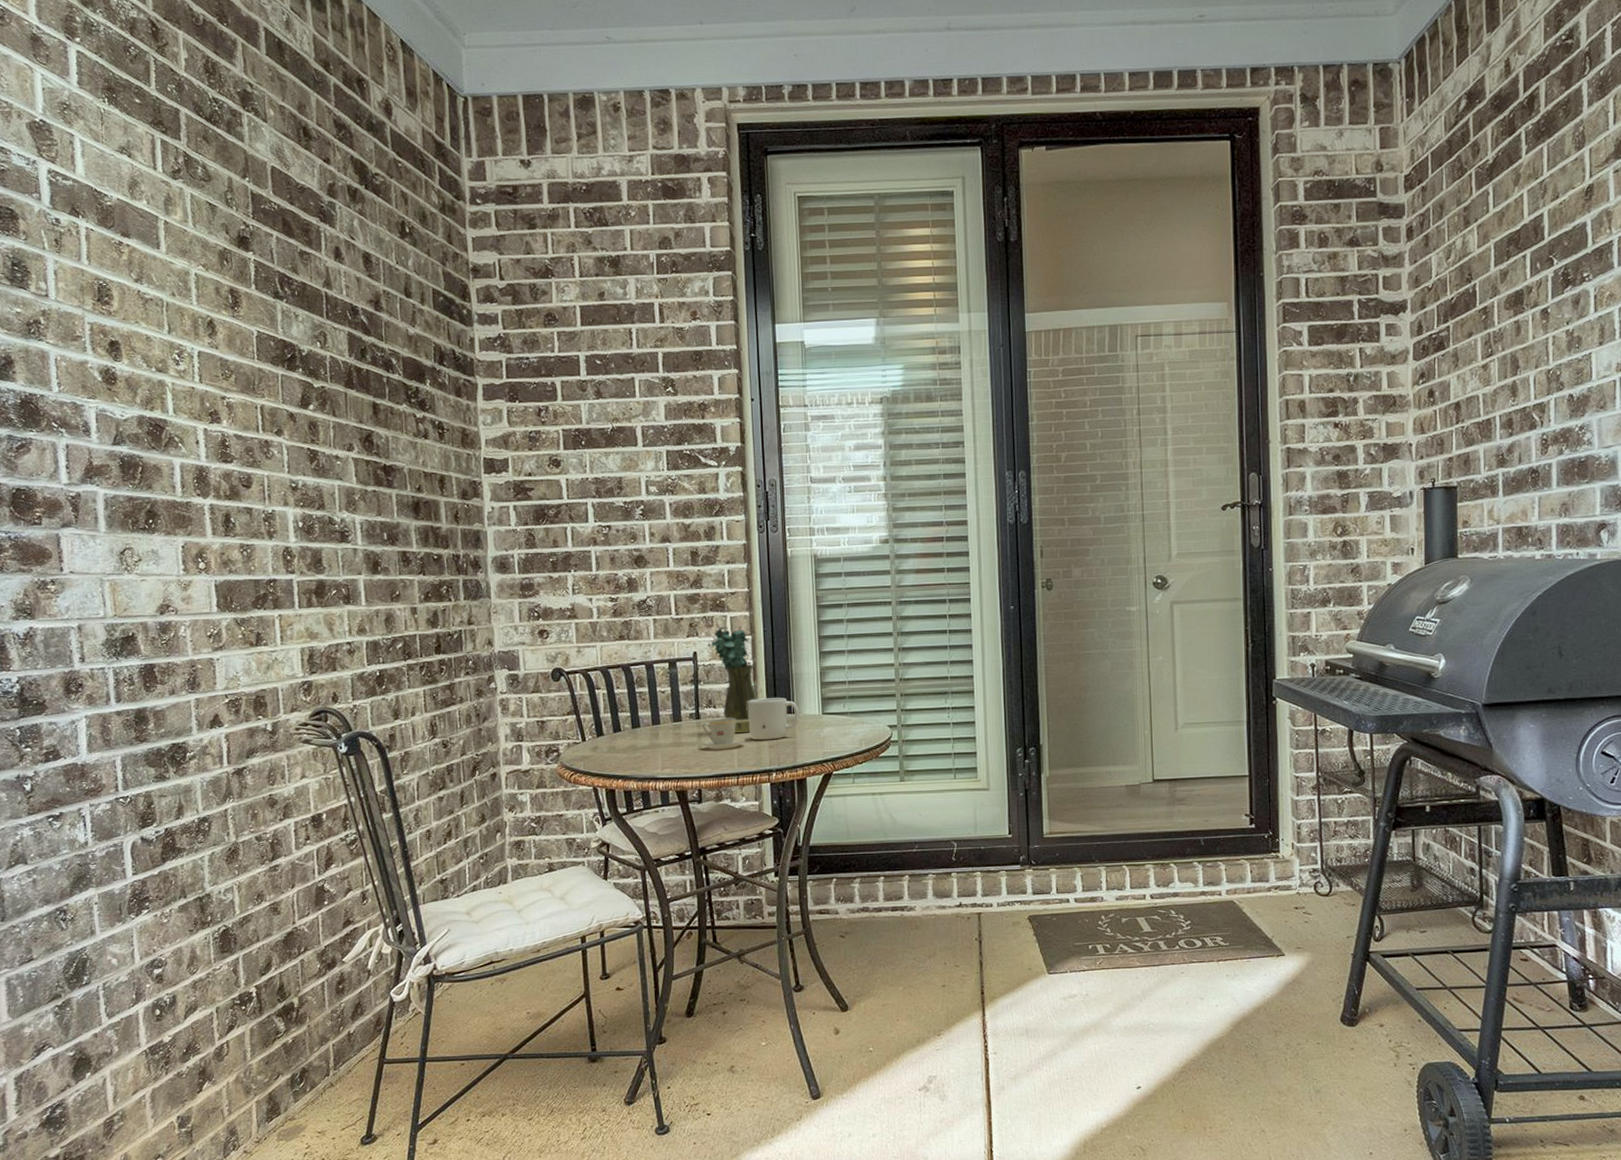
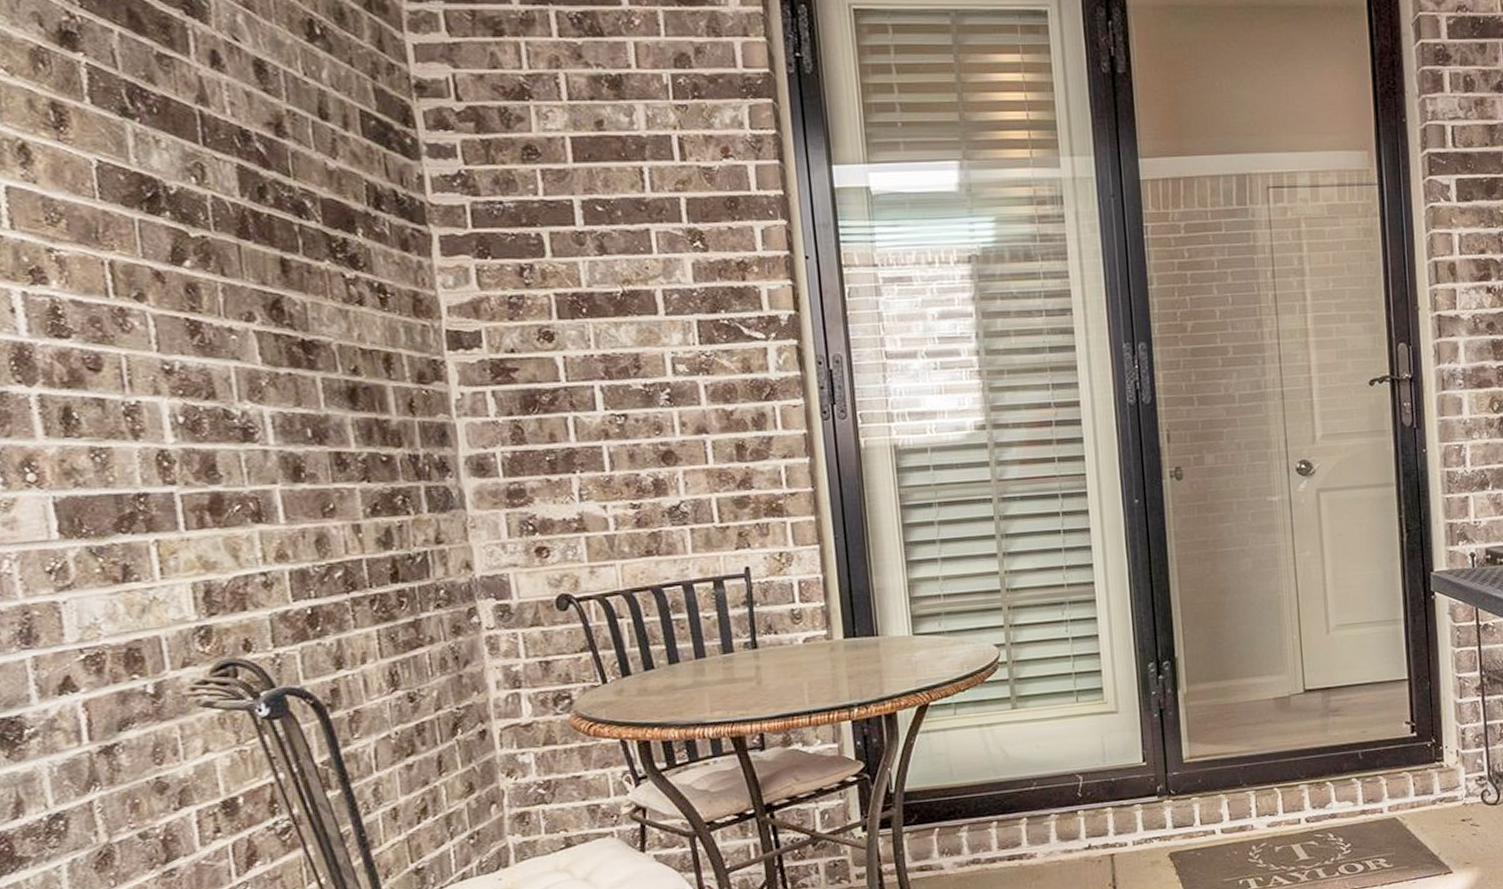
teacup: present [701,718,746,749] -> none [760,645,818,684]
vase: present [711,624,758,733] -> none [767,532,831,663]
mug: present [747,697,800,741] -> none [817,617,885,671]

